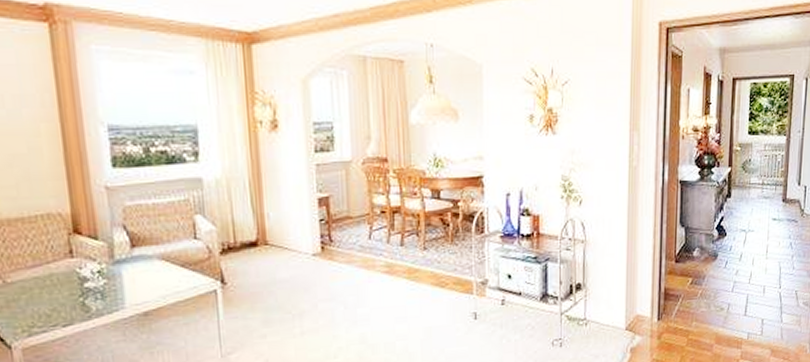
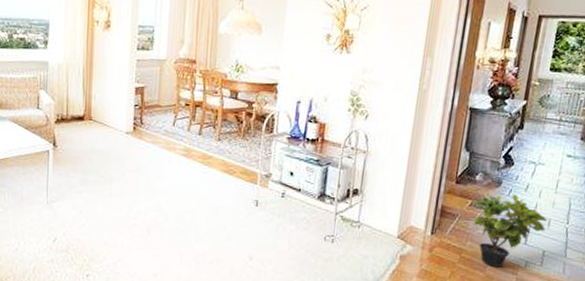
potted plant: none [692,265,762,344] -> present [471,194,547,267]

